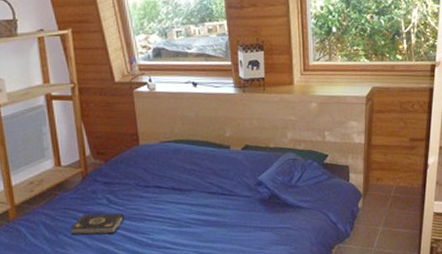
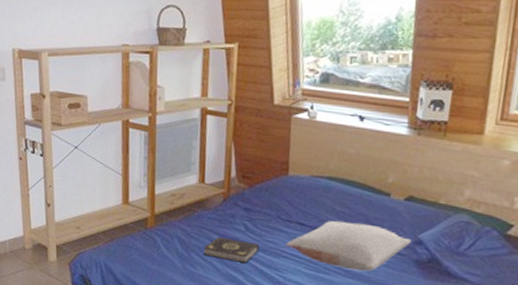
pillow: none [148,176,254,219] -> present [285,220,412,272]

